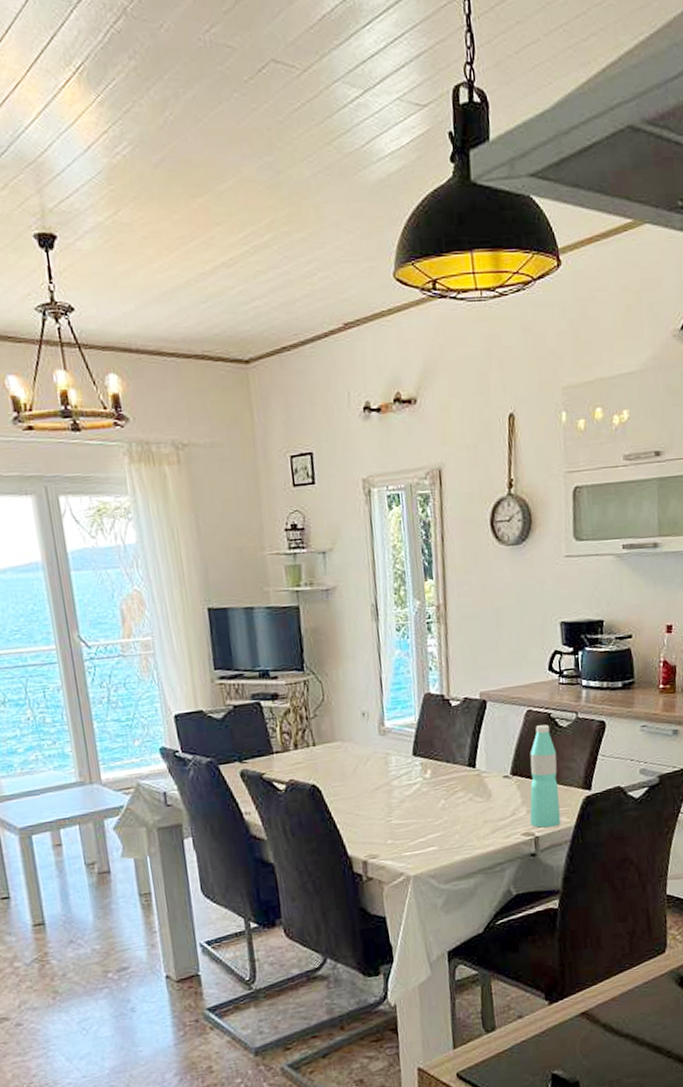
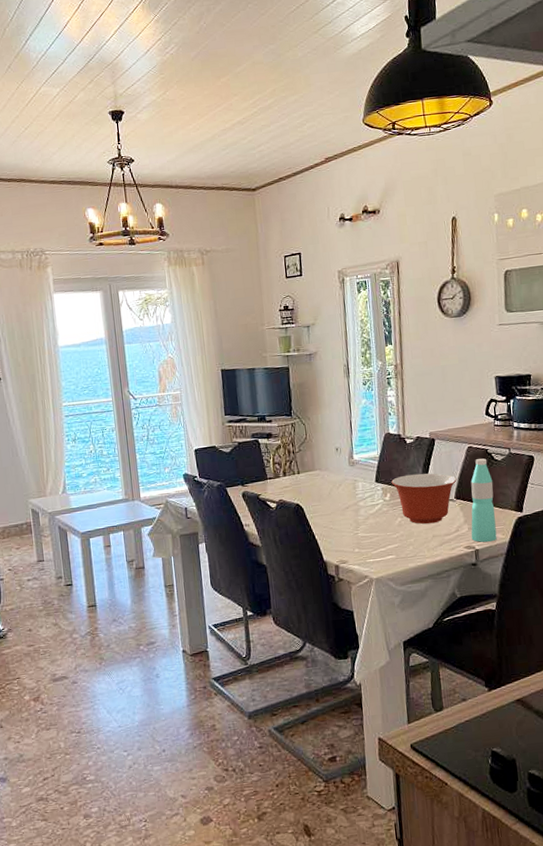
mixing bowl: none [433,743,513,807] -> present [391,473,457,524]

